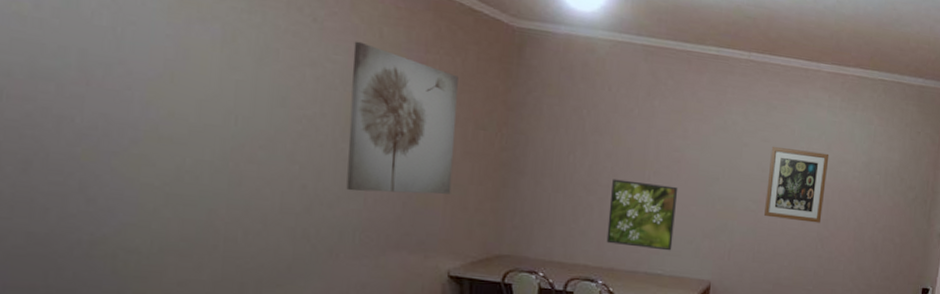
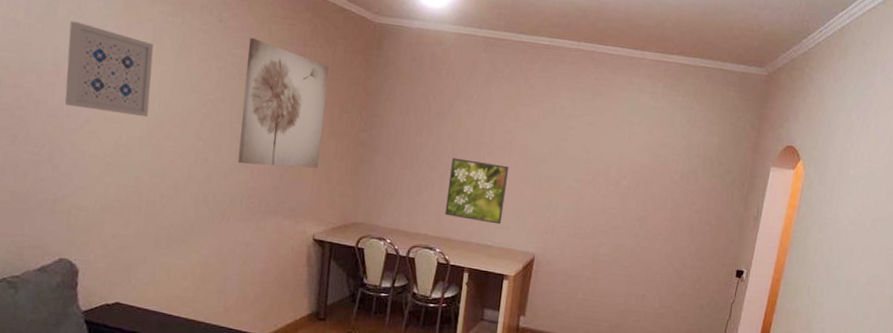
wall art: none [99,16,225,137] -> present [65,21,154,118]
wall art: present [764,147,830,223] -> none [586,130,650,204]

